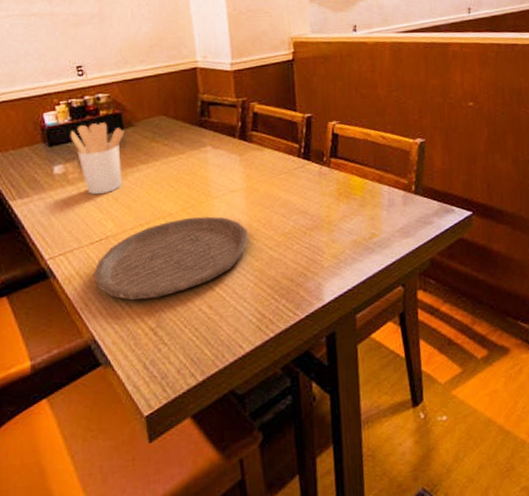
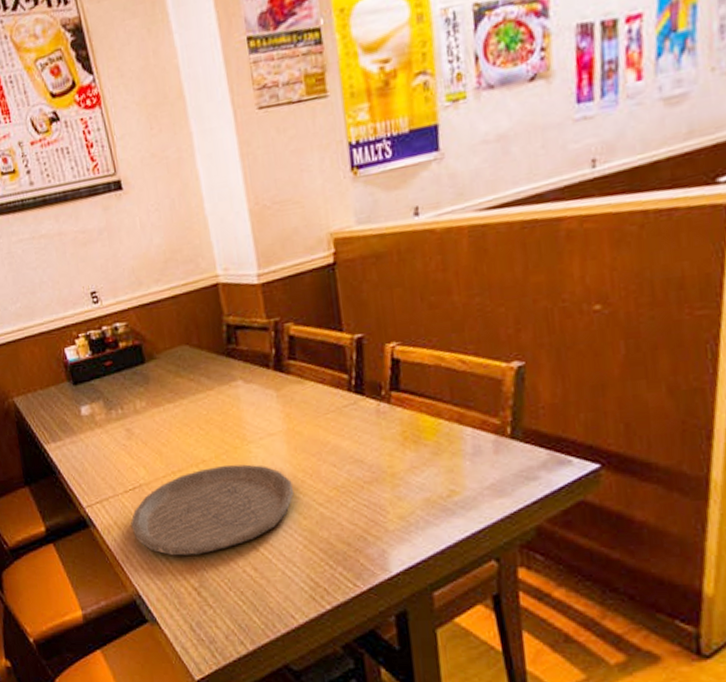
utensil holder: present [70,122,124,195] -> none [92,356,150,439]

